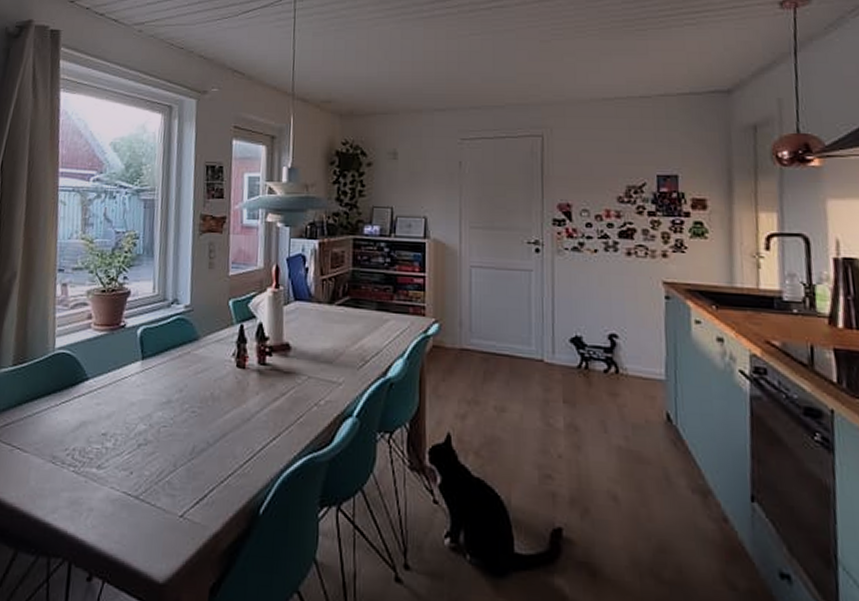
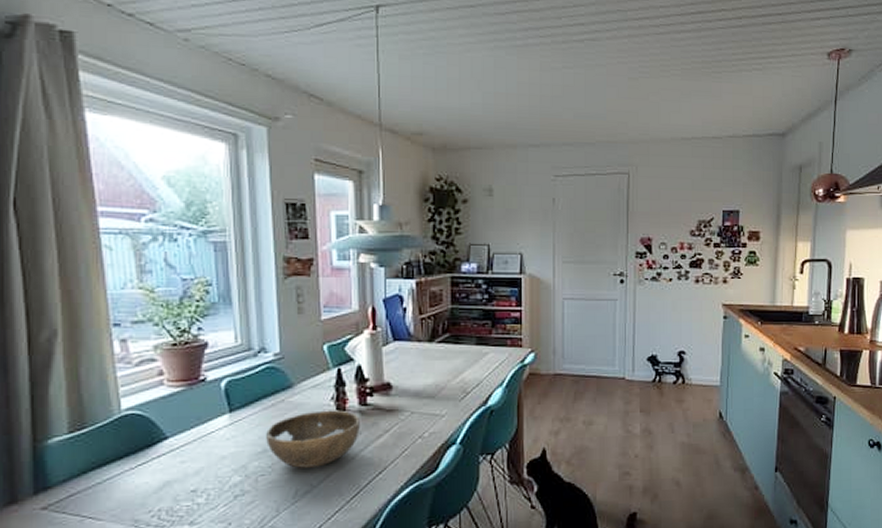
bowl: none [171,366,258,425] -> present [266,410,360,468]

